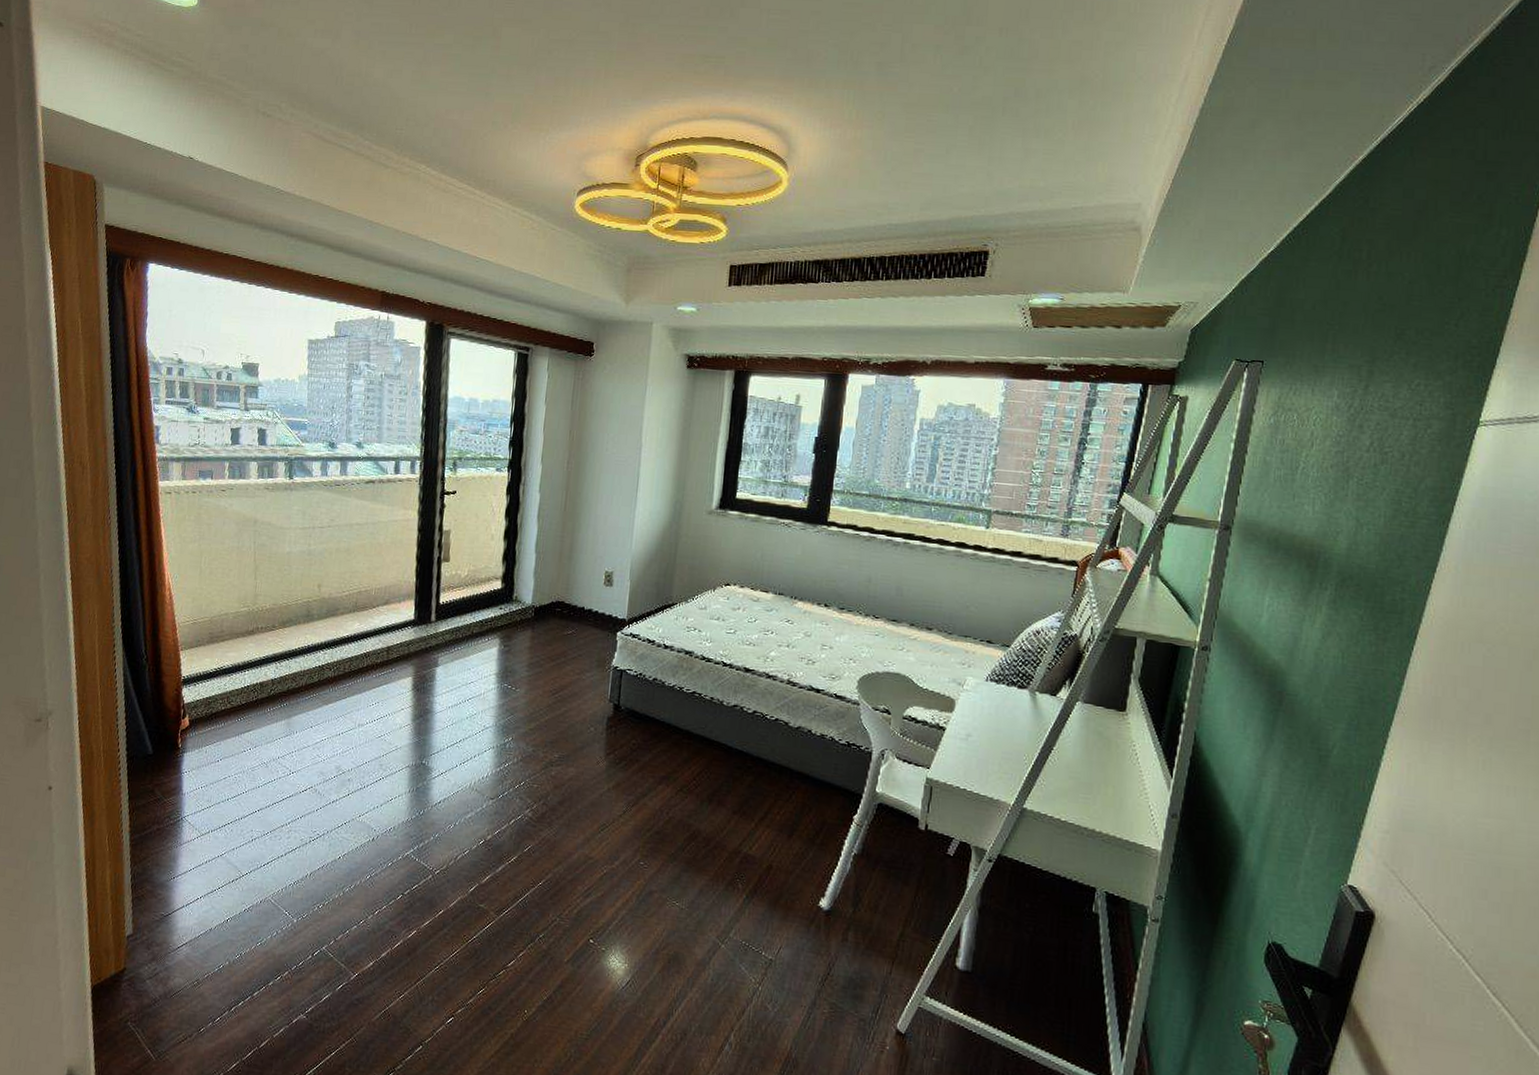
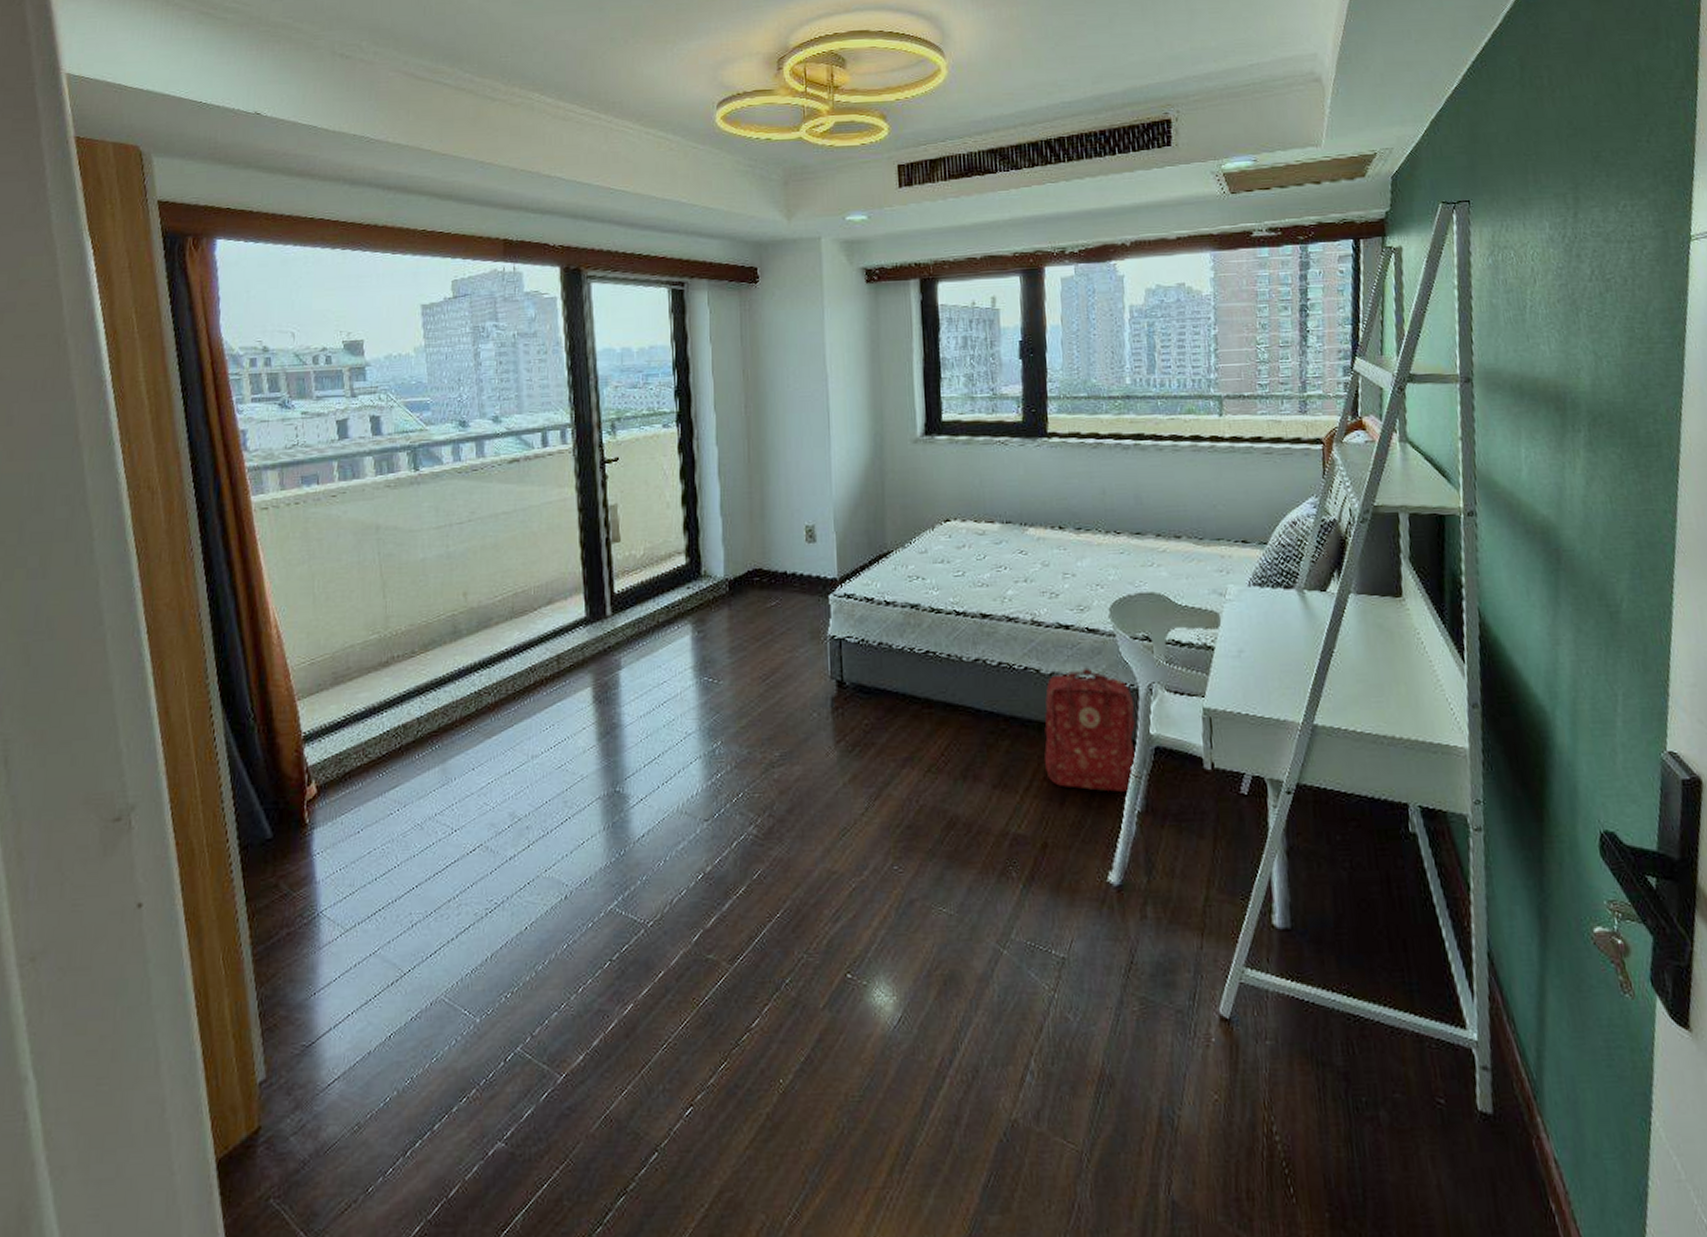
backpack: none [780,727,866,836] -> present [1044,667,1136,792]

